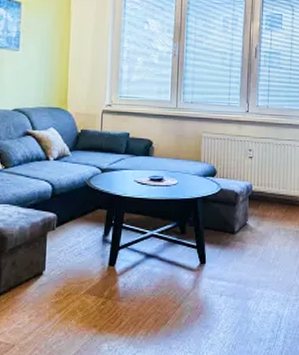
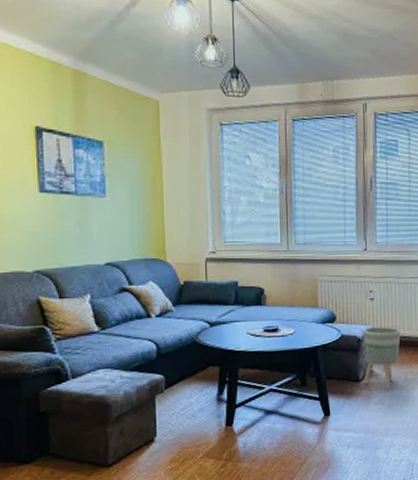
planter: none [239,184,276,243] -> present [363,327,401,389]

